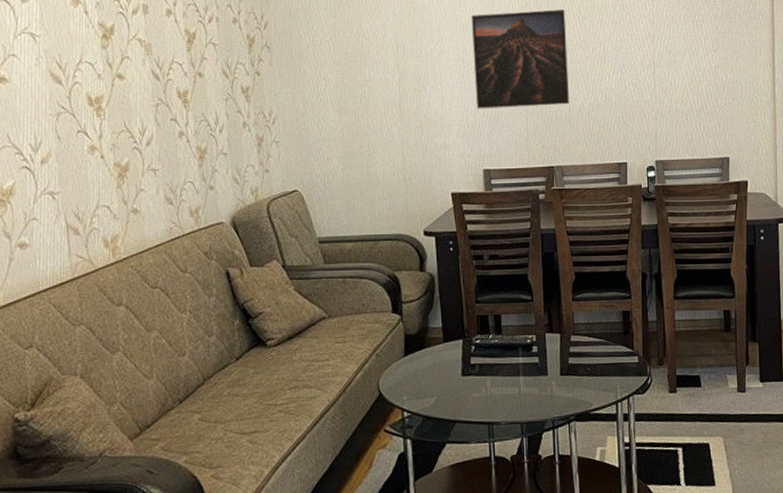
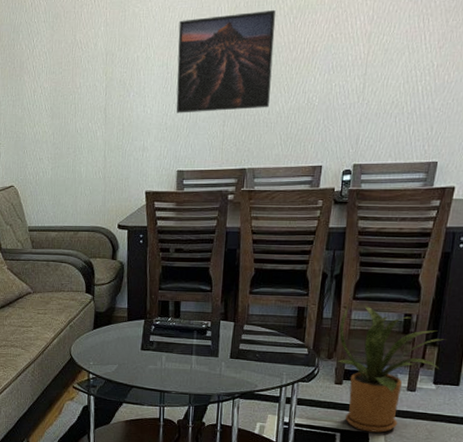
house plant: none [665,304,764,443] -> present [338,304,446,433]

